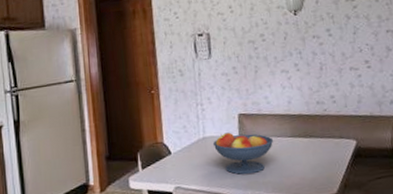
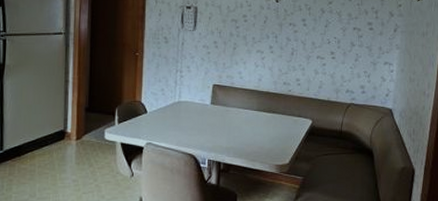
fruit bowl: present [212,132,274,175] -> none [186,99,241,138]

